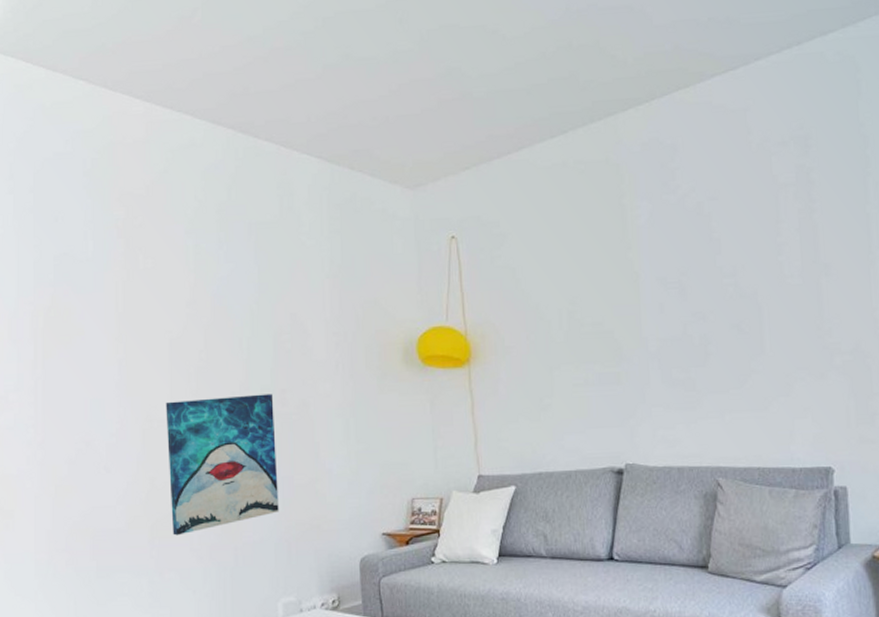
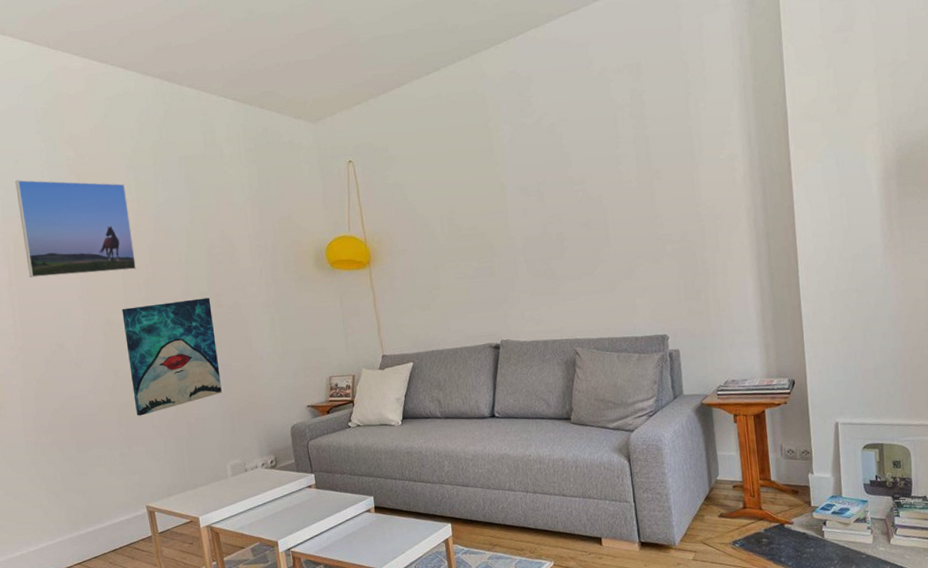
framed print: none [52,241,188,359] -> present [15,180,137,278]

